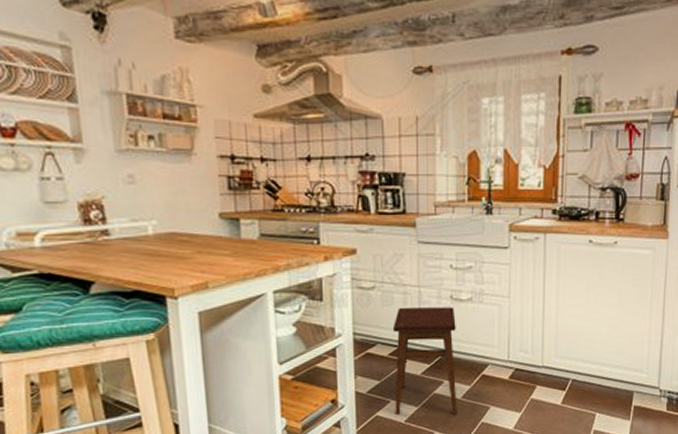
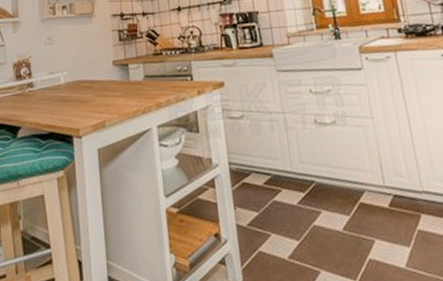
stool: present [392,307,457,416] -> none [264,131,341,251]

